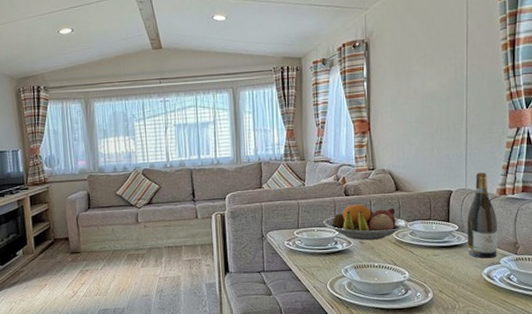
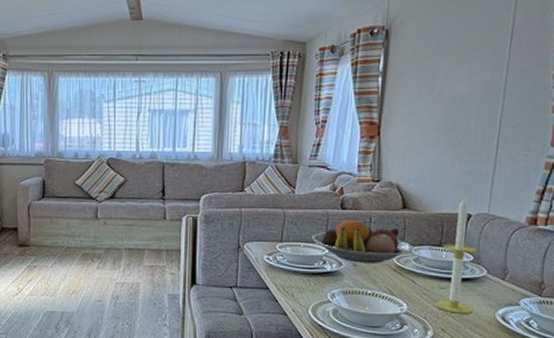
candle: none [431,175,463,276] -> present [434,196,477,314]
wine bottle: present [467,172,498,259] -> none [481,195,522,298]

